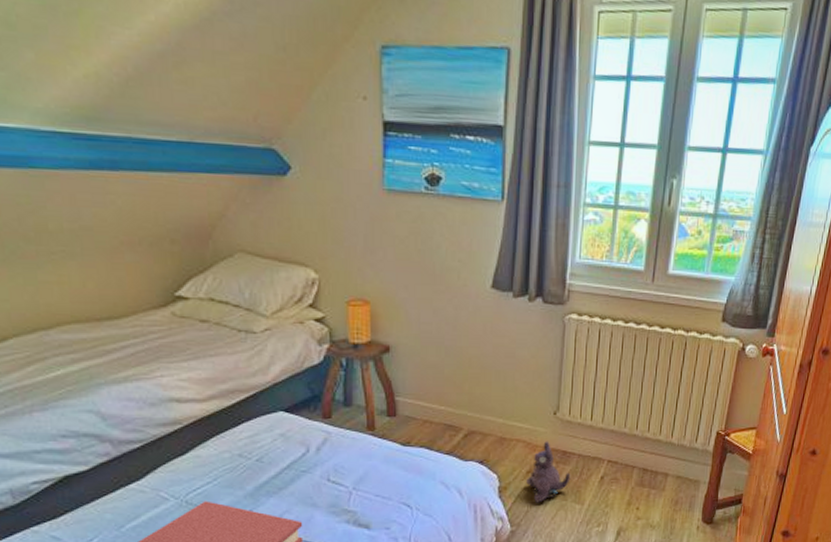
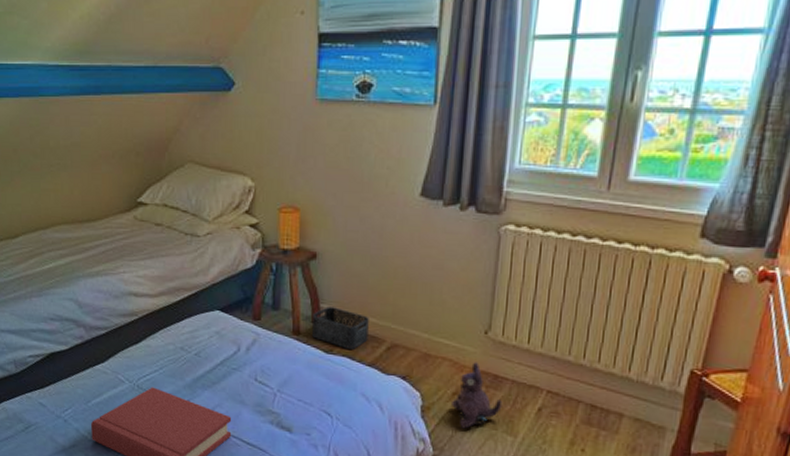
storage bin: none [388,399,446,440] -> present [312,307,369,349]

